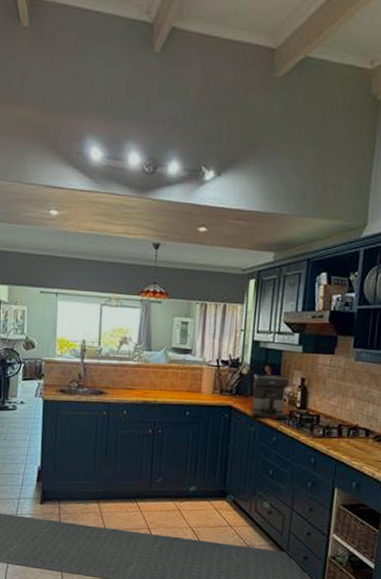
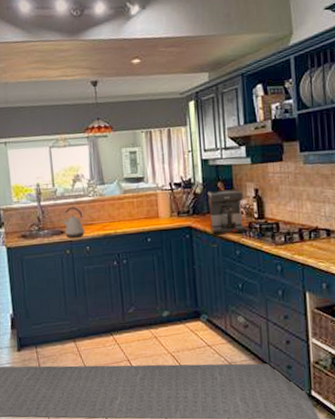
kettle: none [104,368,125,402] -> present [63,206,86,239]

